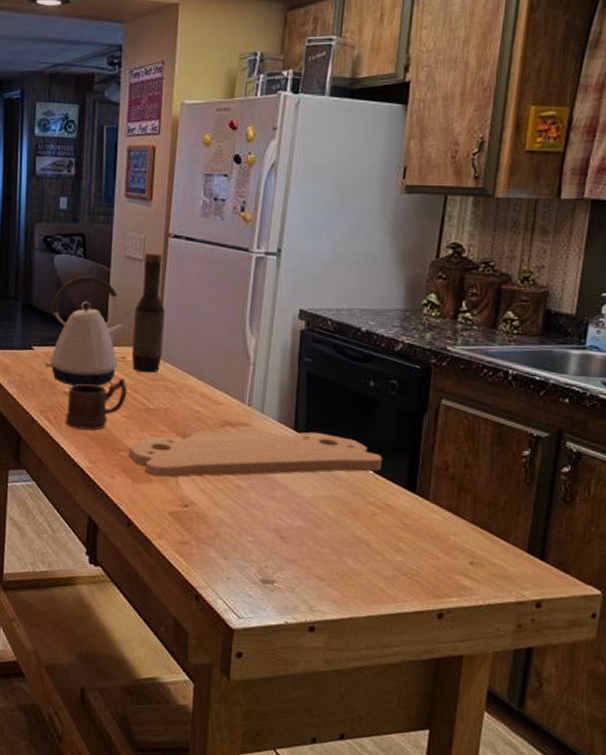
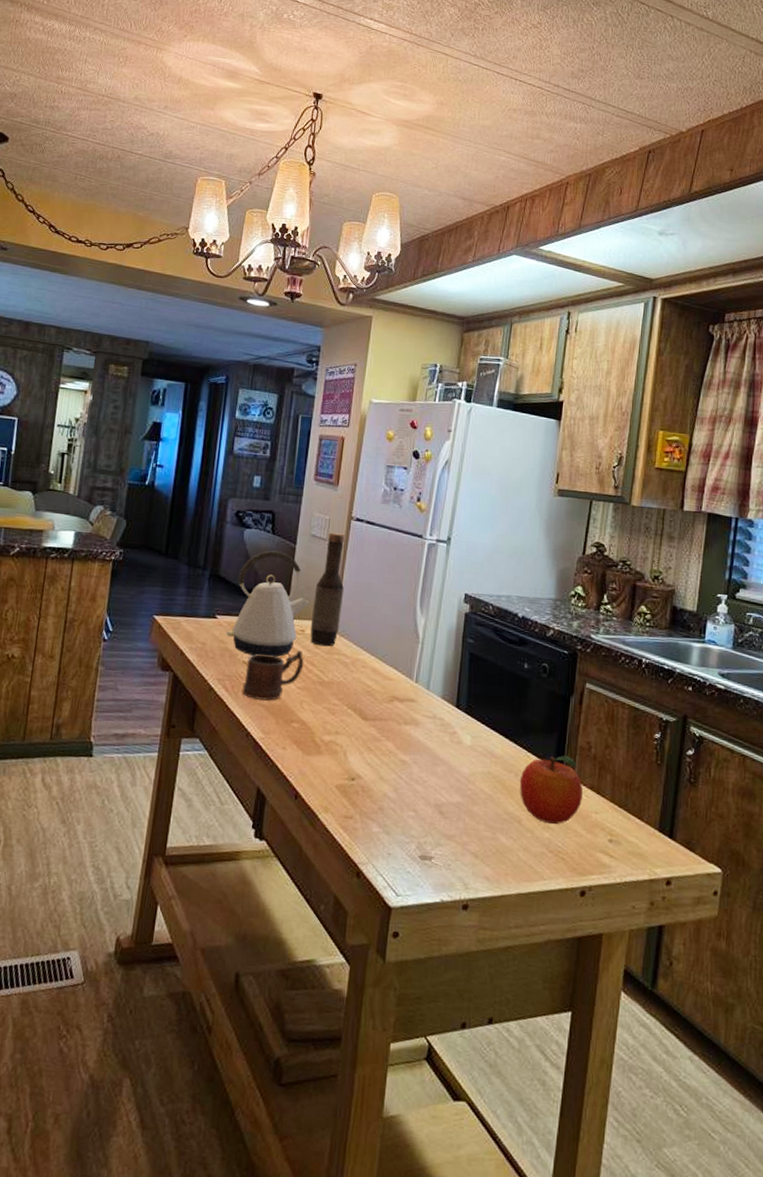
cutting board: present [129,429,382,478] -> none [301,705,534,750]
fruit: none [367,476,440,548] -> present [519,755,583,825]

